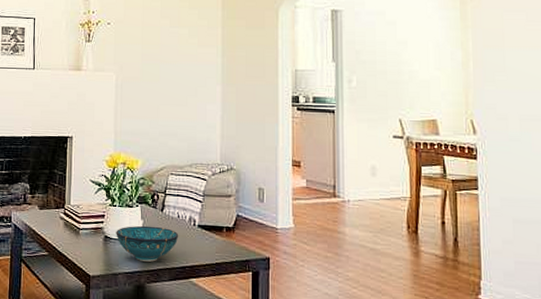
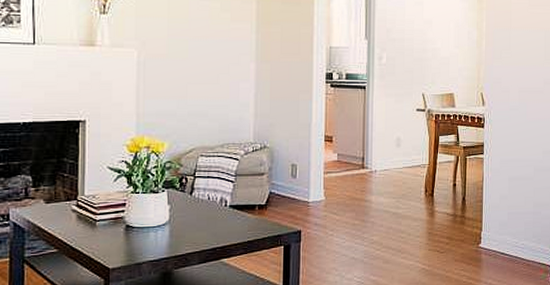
decorative bowl: present [116,225,179,262] -> none [139,210,209,247]

